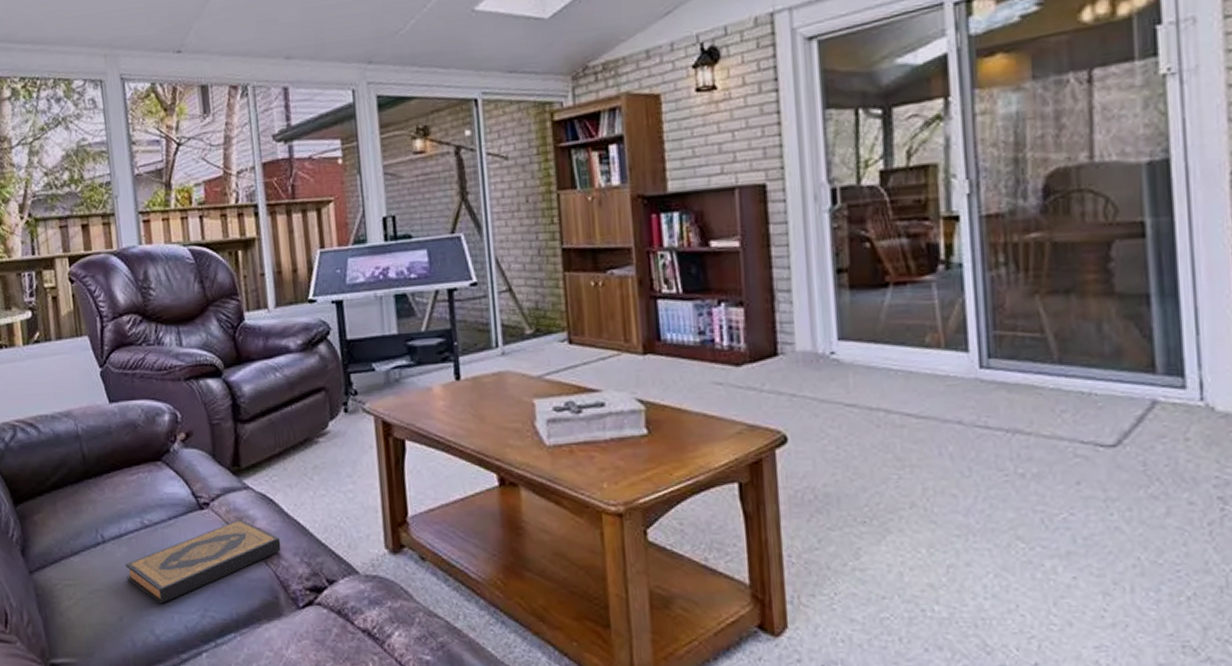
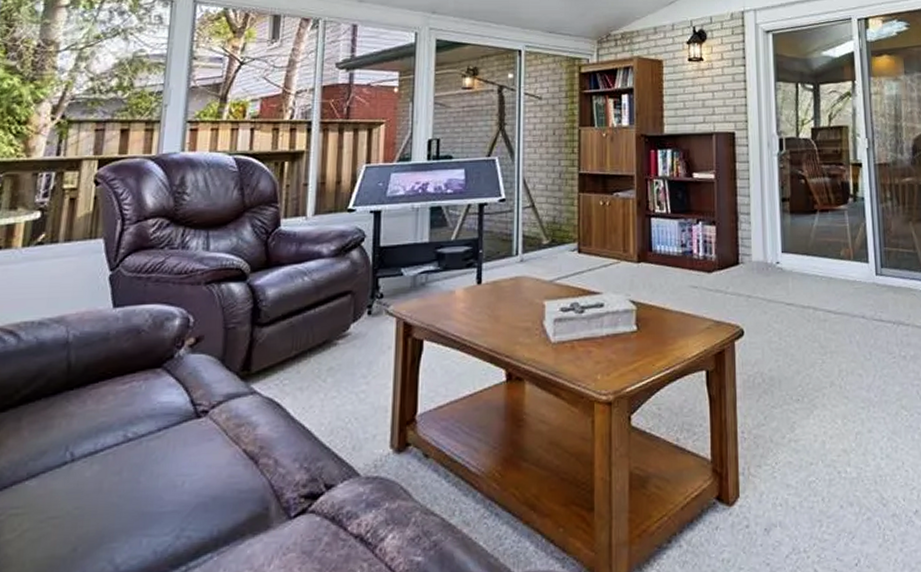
hardback book: present [125,519,282,604] -> none [92,426,281,527]

